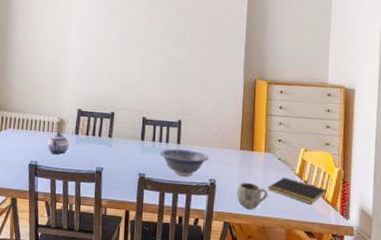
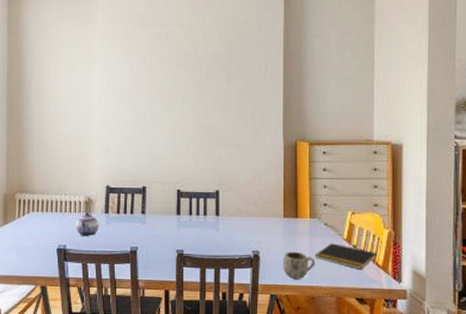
decorative bowl: present [160,148,208,177] -> none [198,221,250,250]

